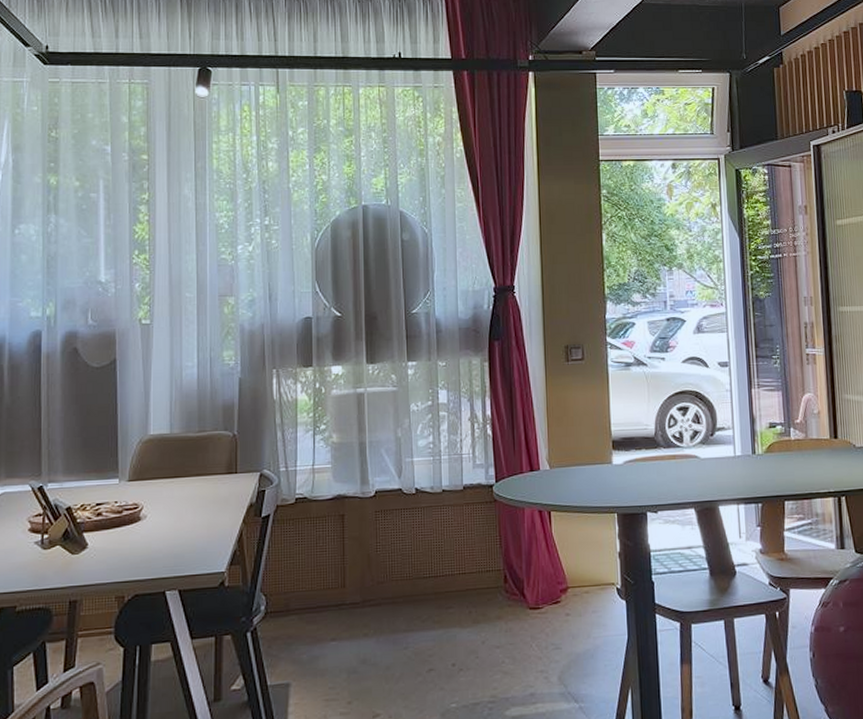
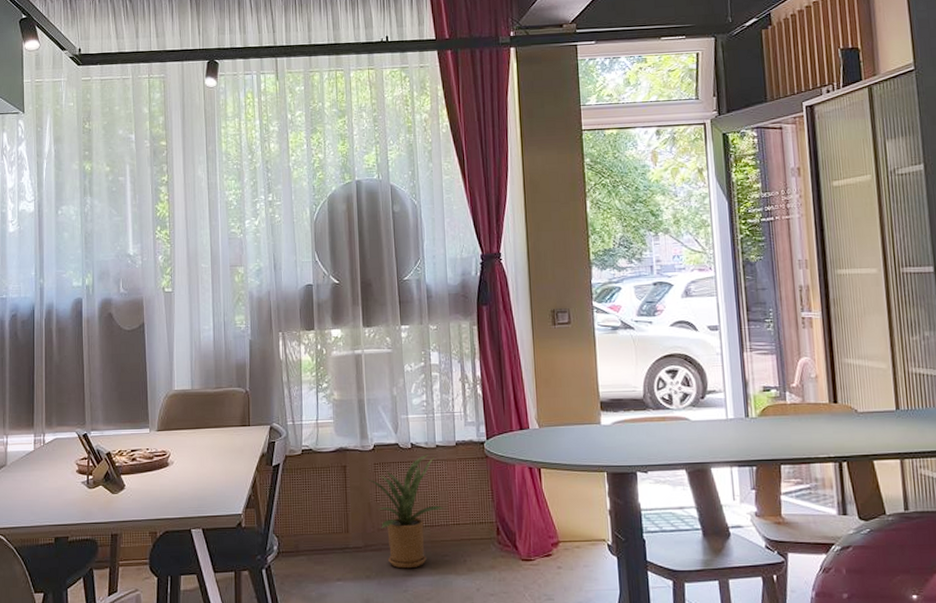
house plant: none [363,499,451,624] -> present [363,454,445,569]

